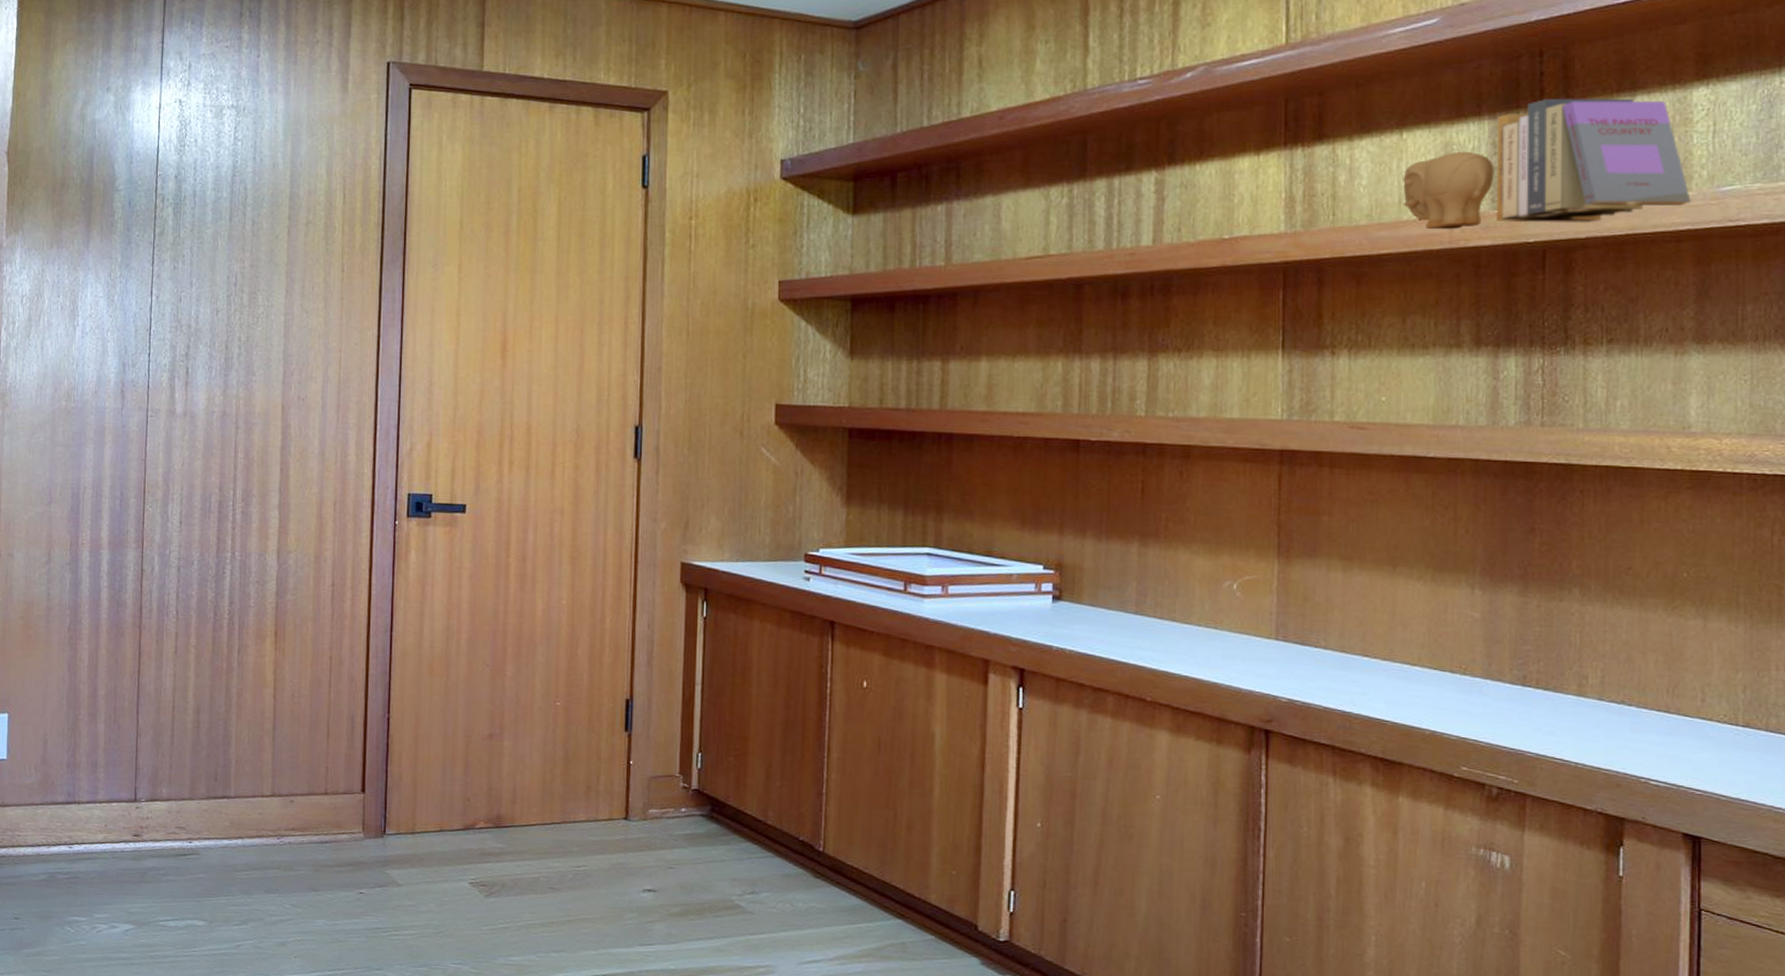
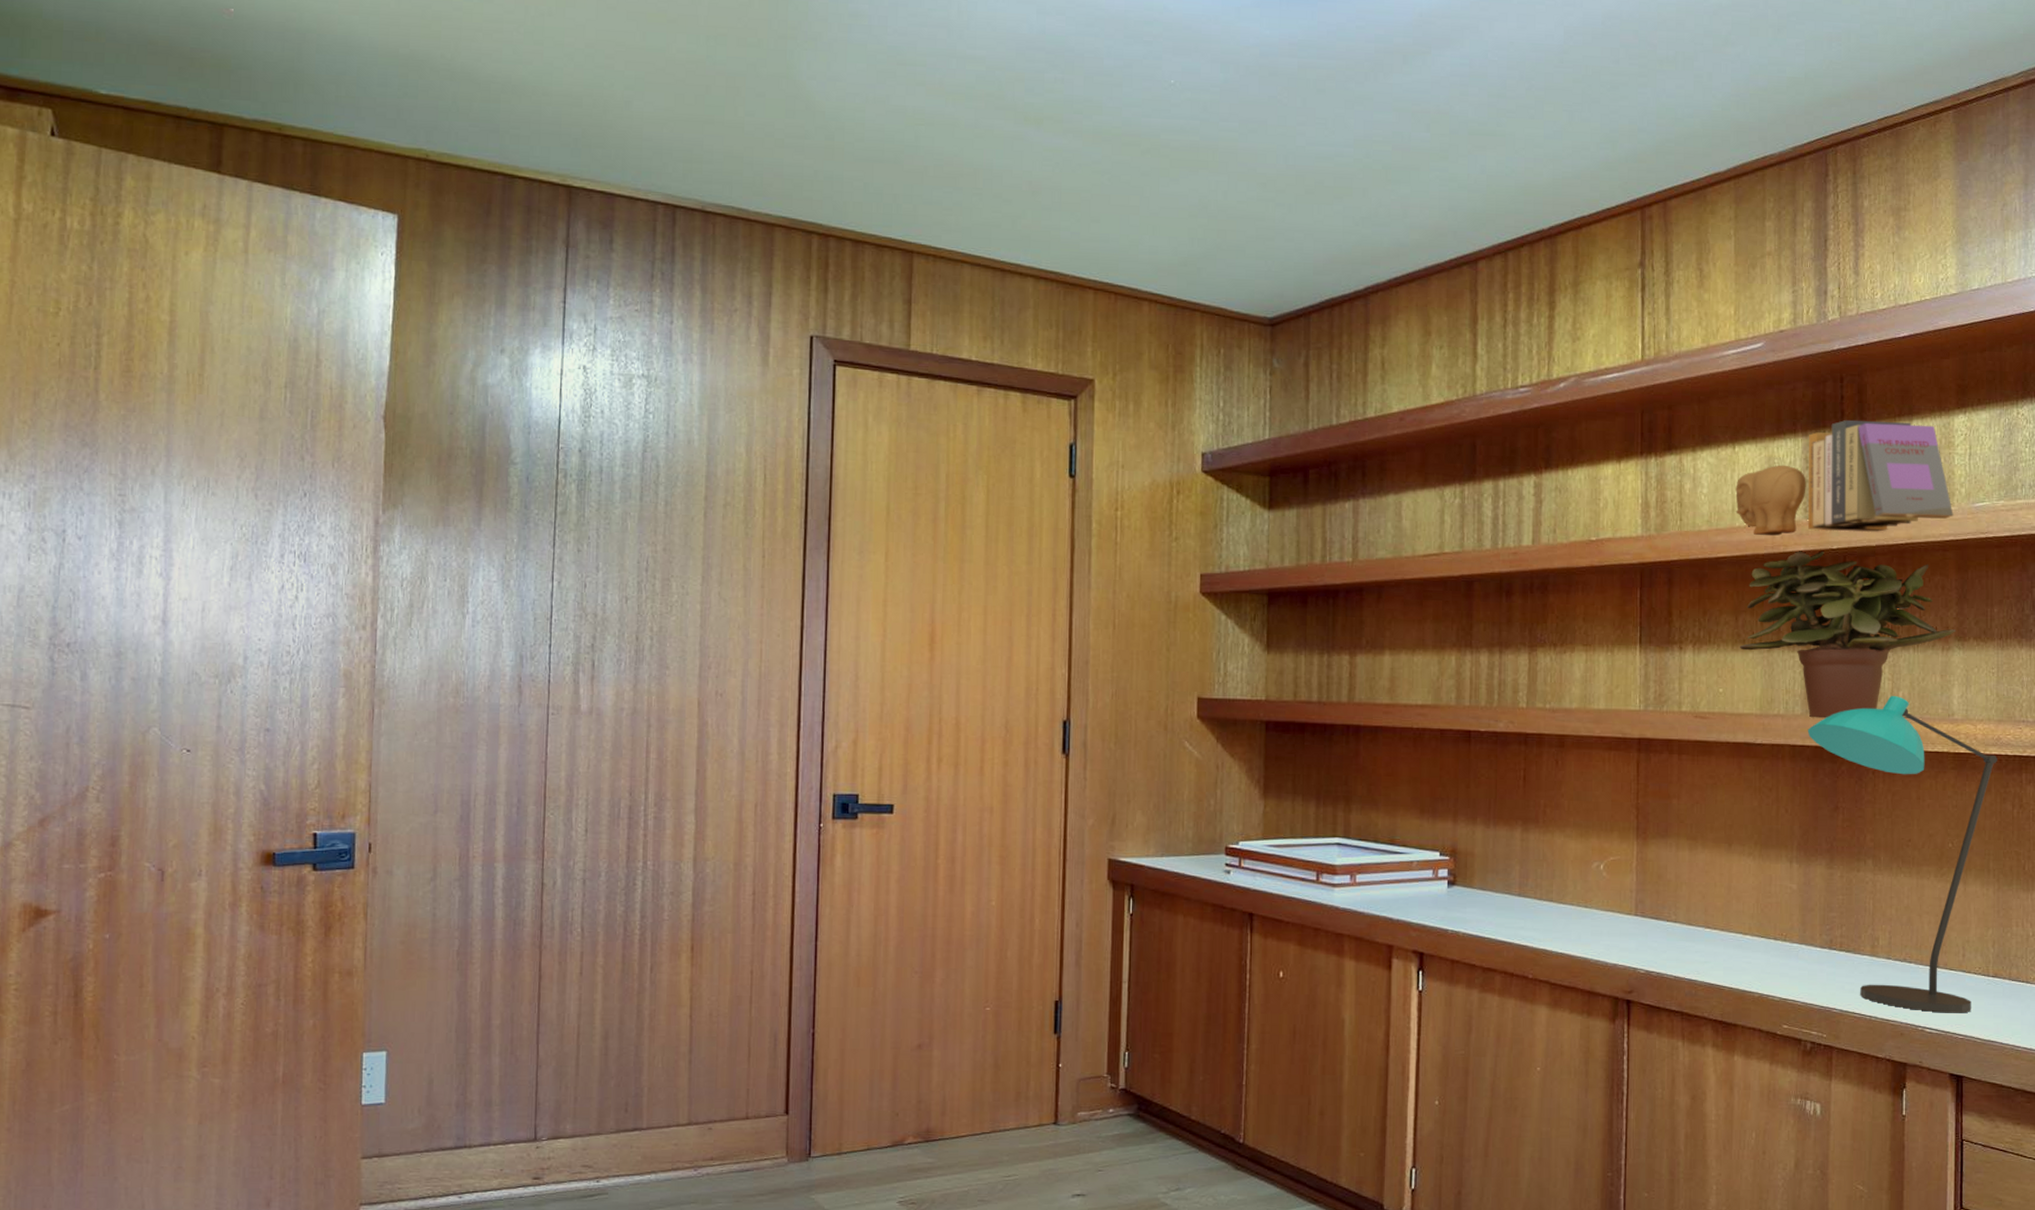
potted plant: none [1408,246,1695,430] -> present [1740,551,1957,718]
desk lamp: none [1494,405,1751,766] -> present [1807,695,1997,1013]

